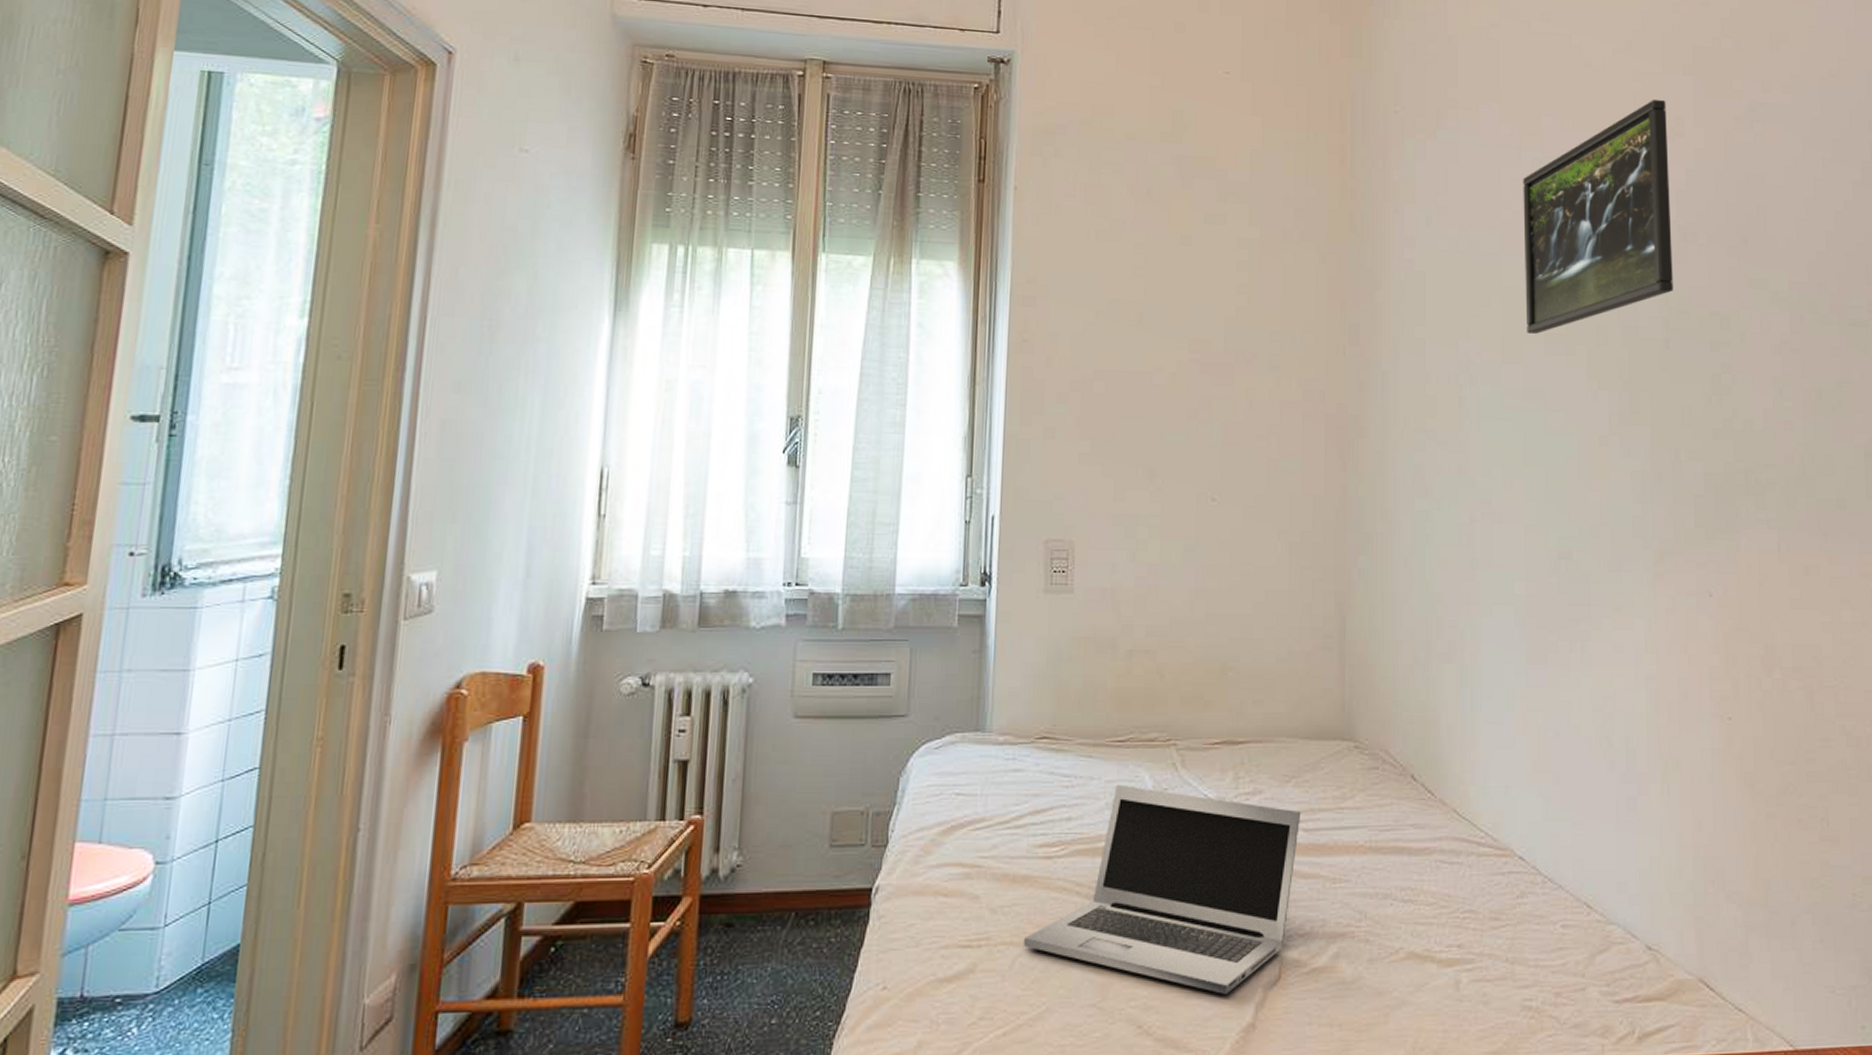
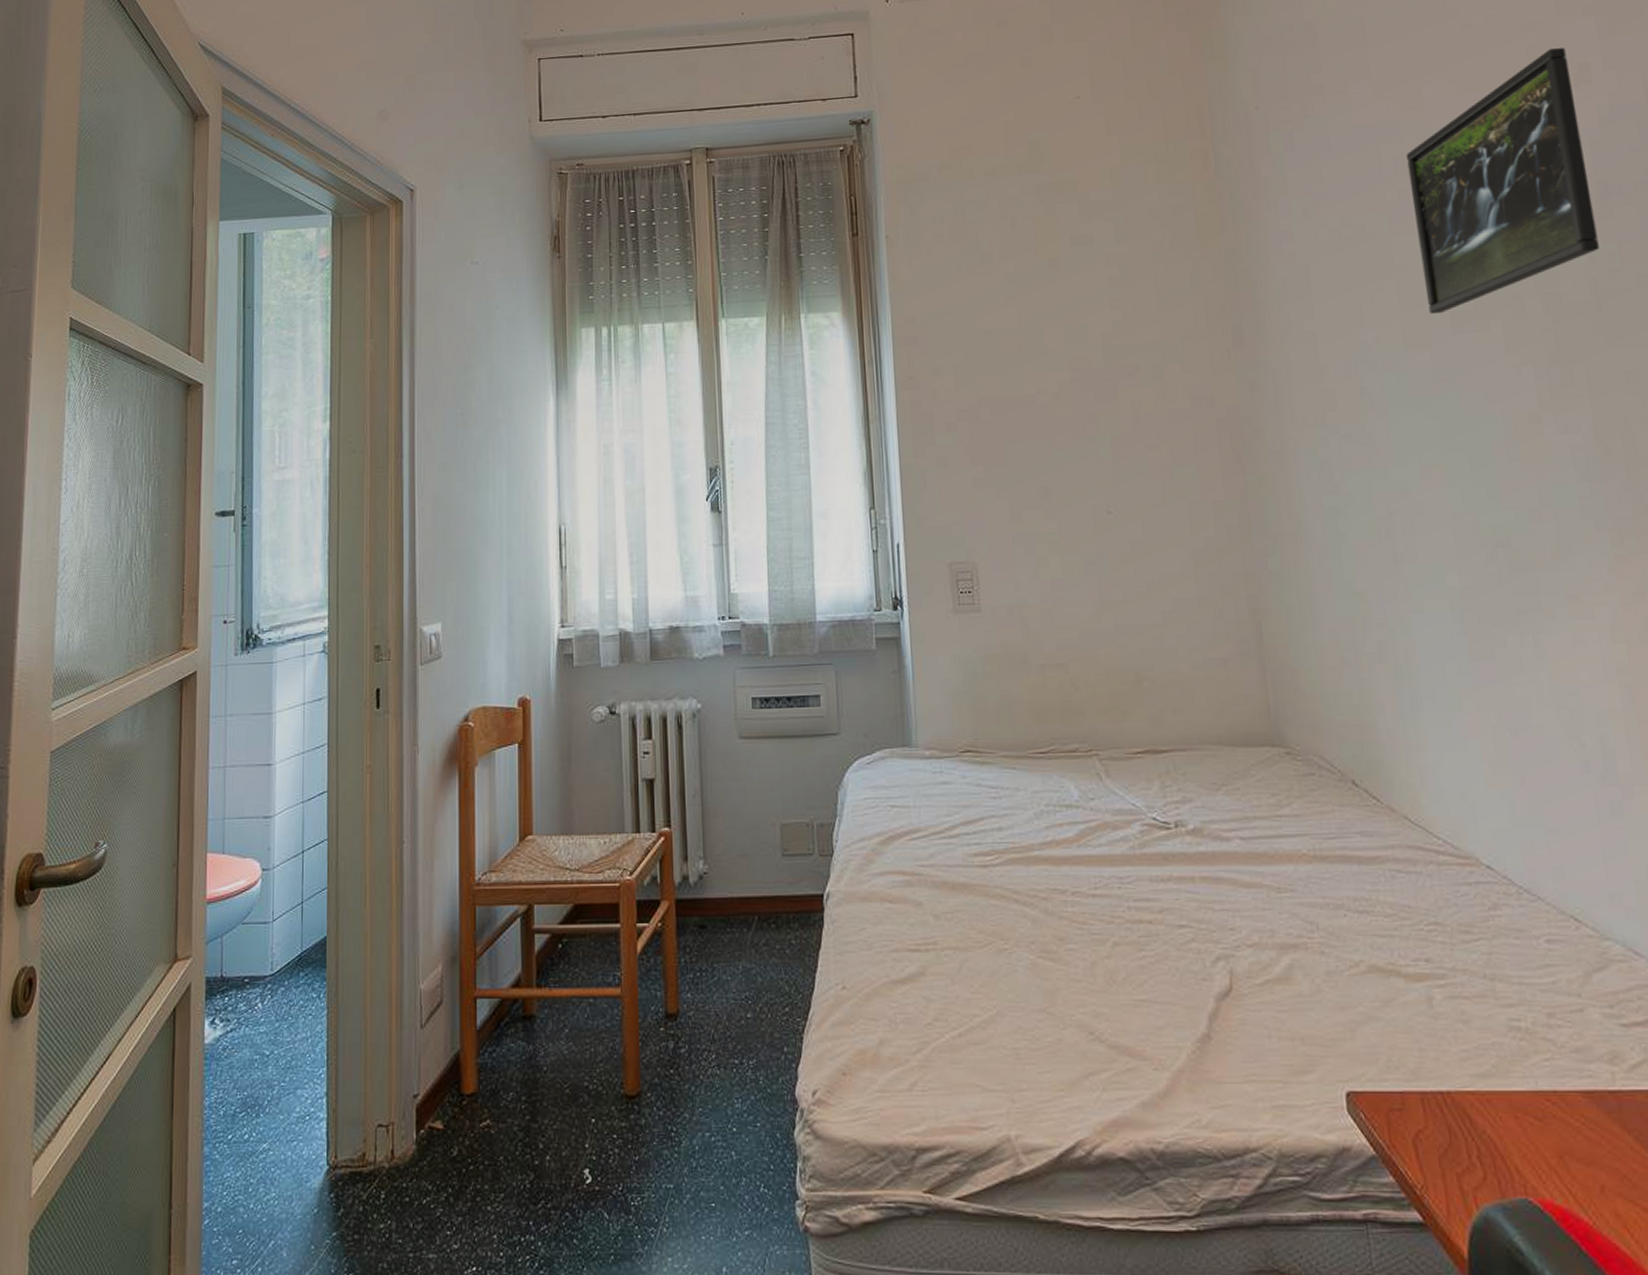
laptop: present [1024,784,1301,994] -> none [969,794,1236,1003]

